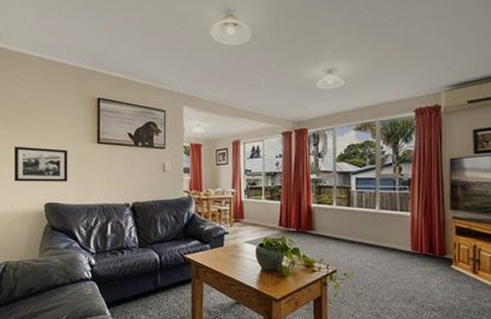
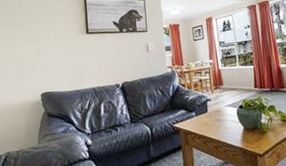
picture frame: present [14,146,68,182] -> none [10,42,62,77]

